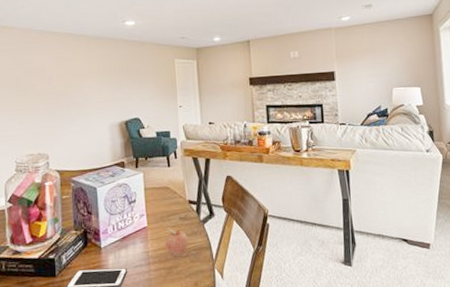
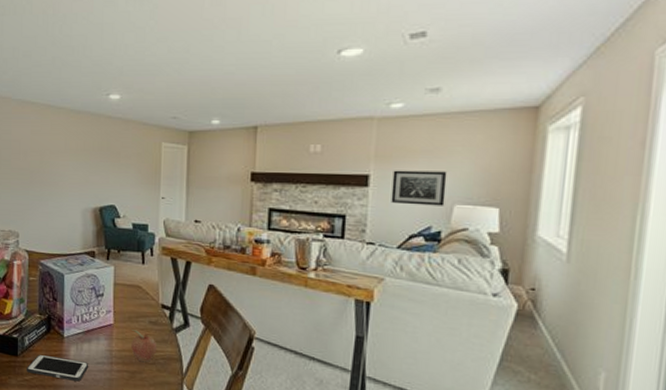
wall art: none [350,64,387,92] -> present [391,170,448,206]

